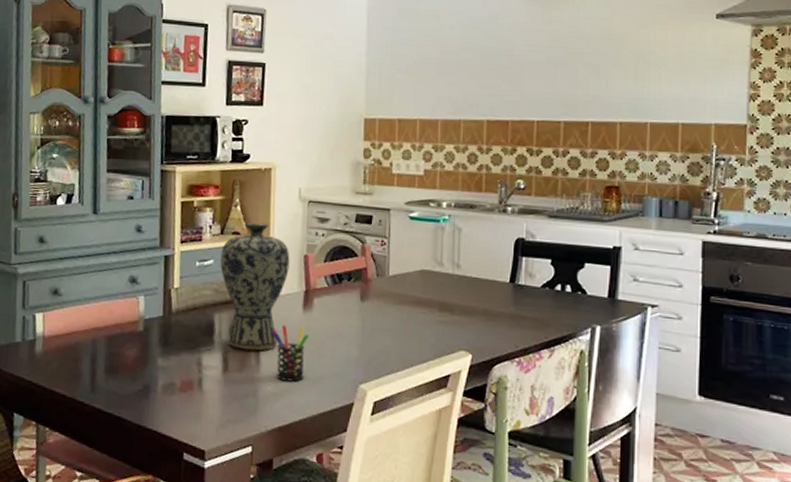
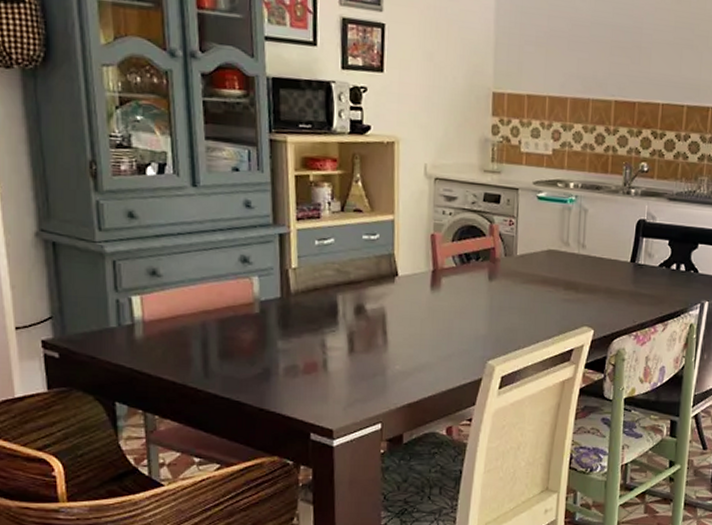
vase: present [220,222,290,351] -> none [342,199,416,331]
pen holder: present [271,324,309,382] -> none [399,304,437,360]

